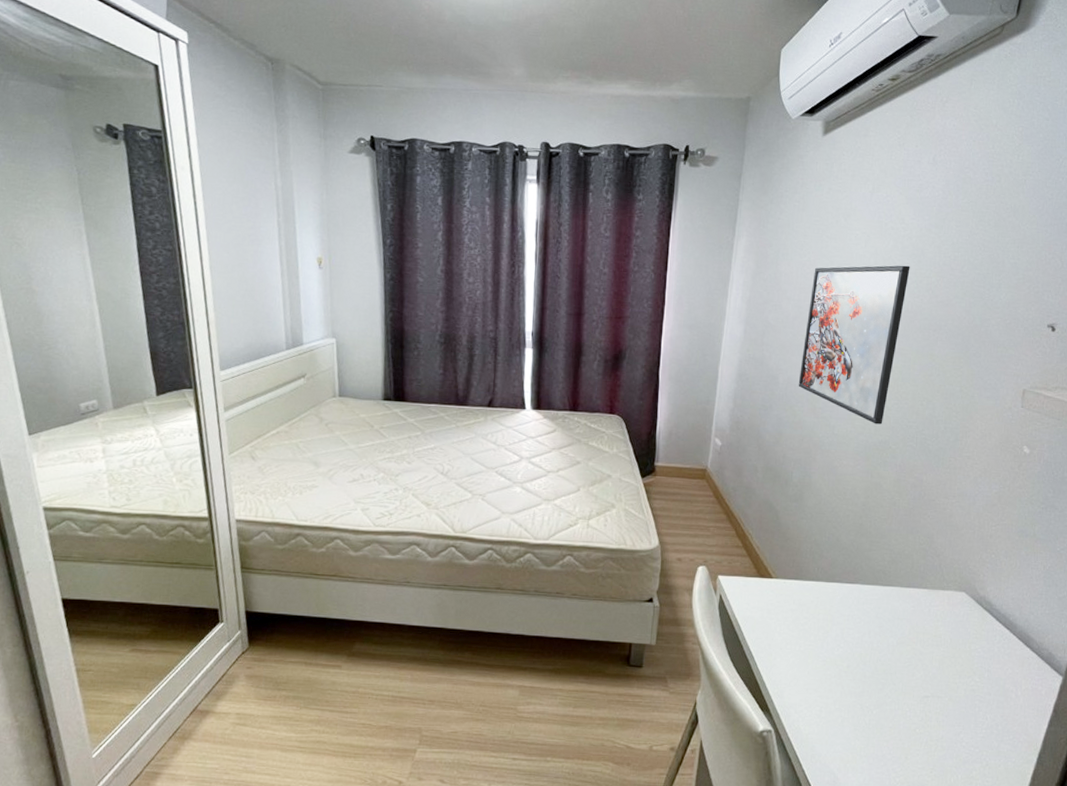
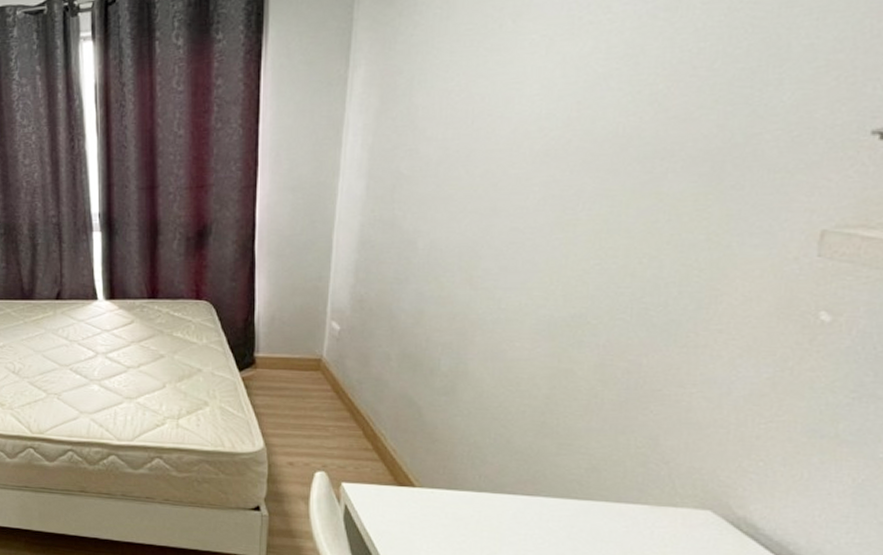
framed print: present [798,265,910,425] -> none [446,72,621,293]

